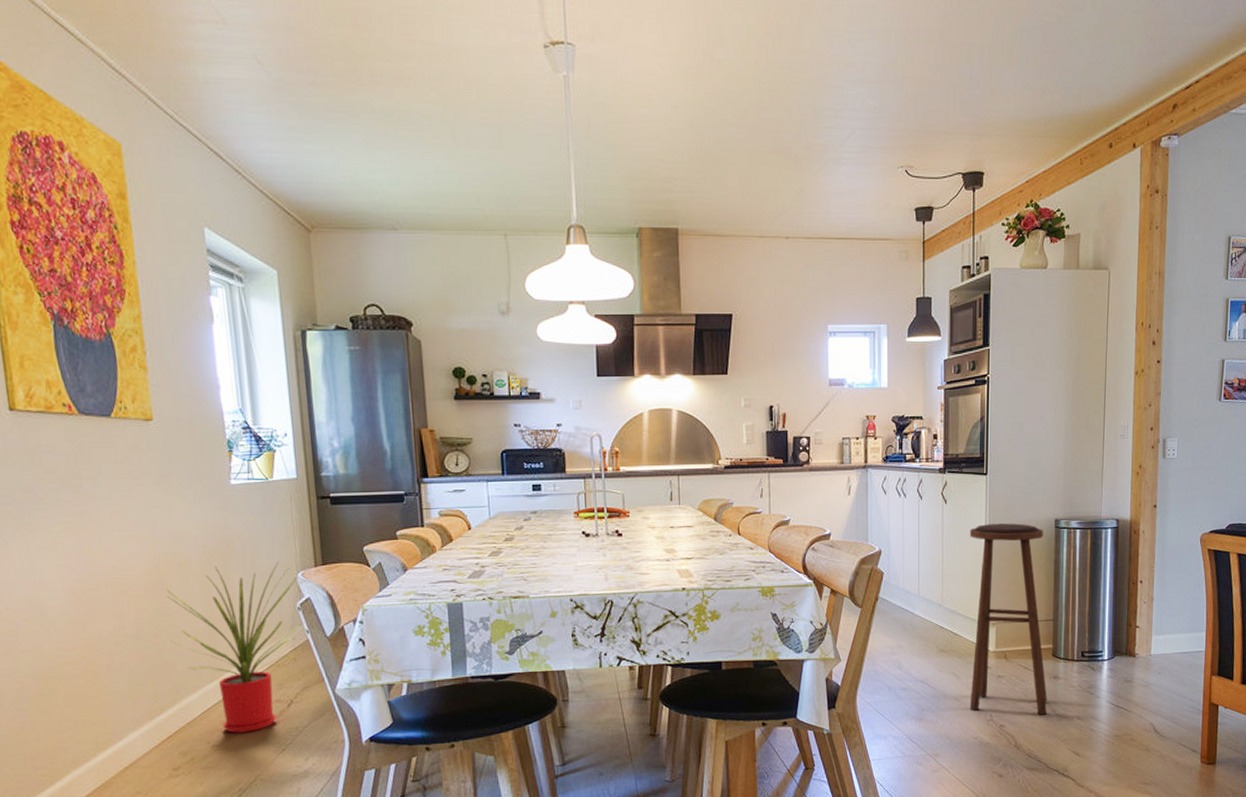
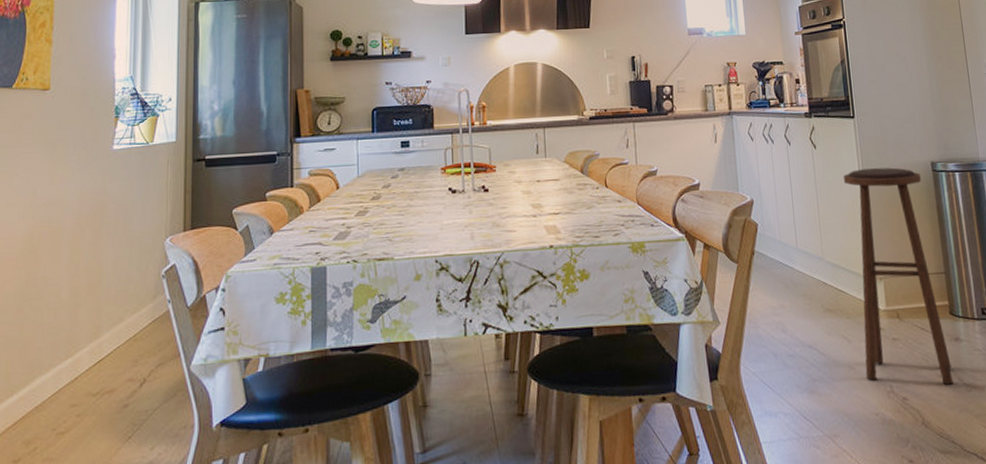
house plant: present [165,562,305,733] -> none [32,227,167,418]

